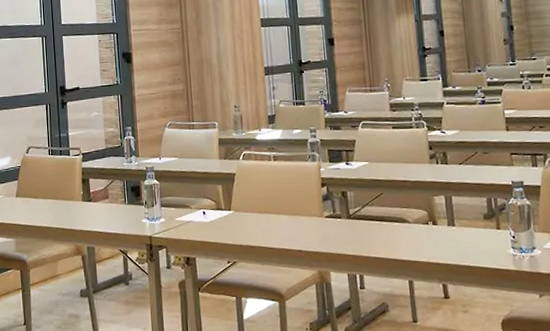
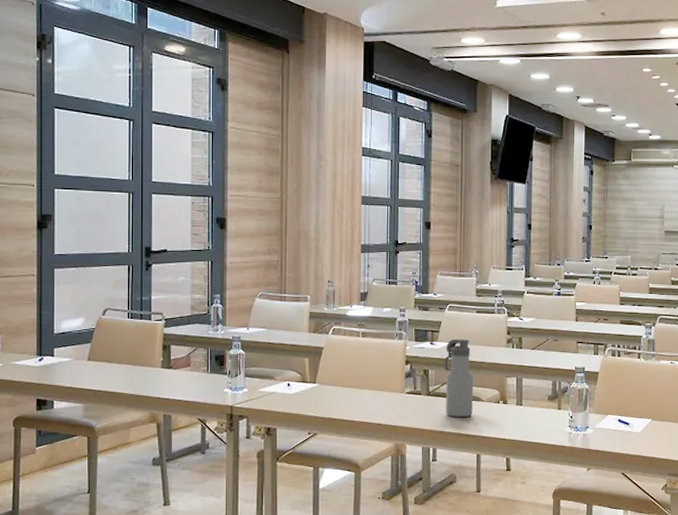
water bottle: none [362,156,400,242] -> present [444,338,473,418]

